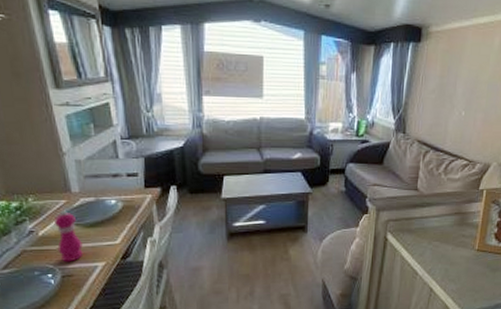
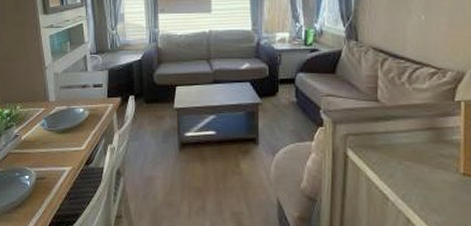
pepper mill: present [53,210,83,262] -> none [33,117,55,166]

